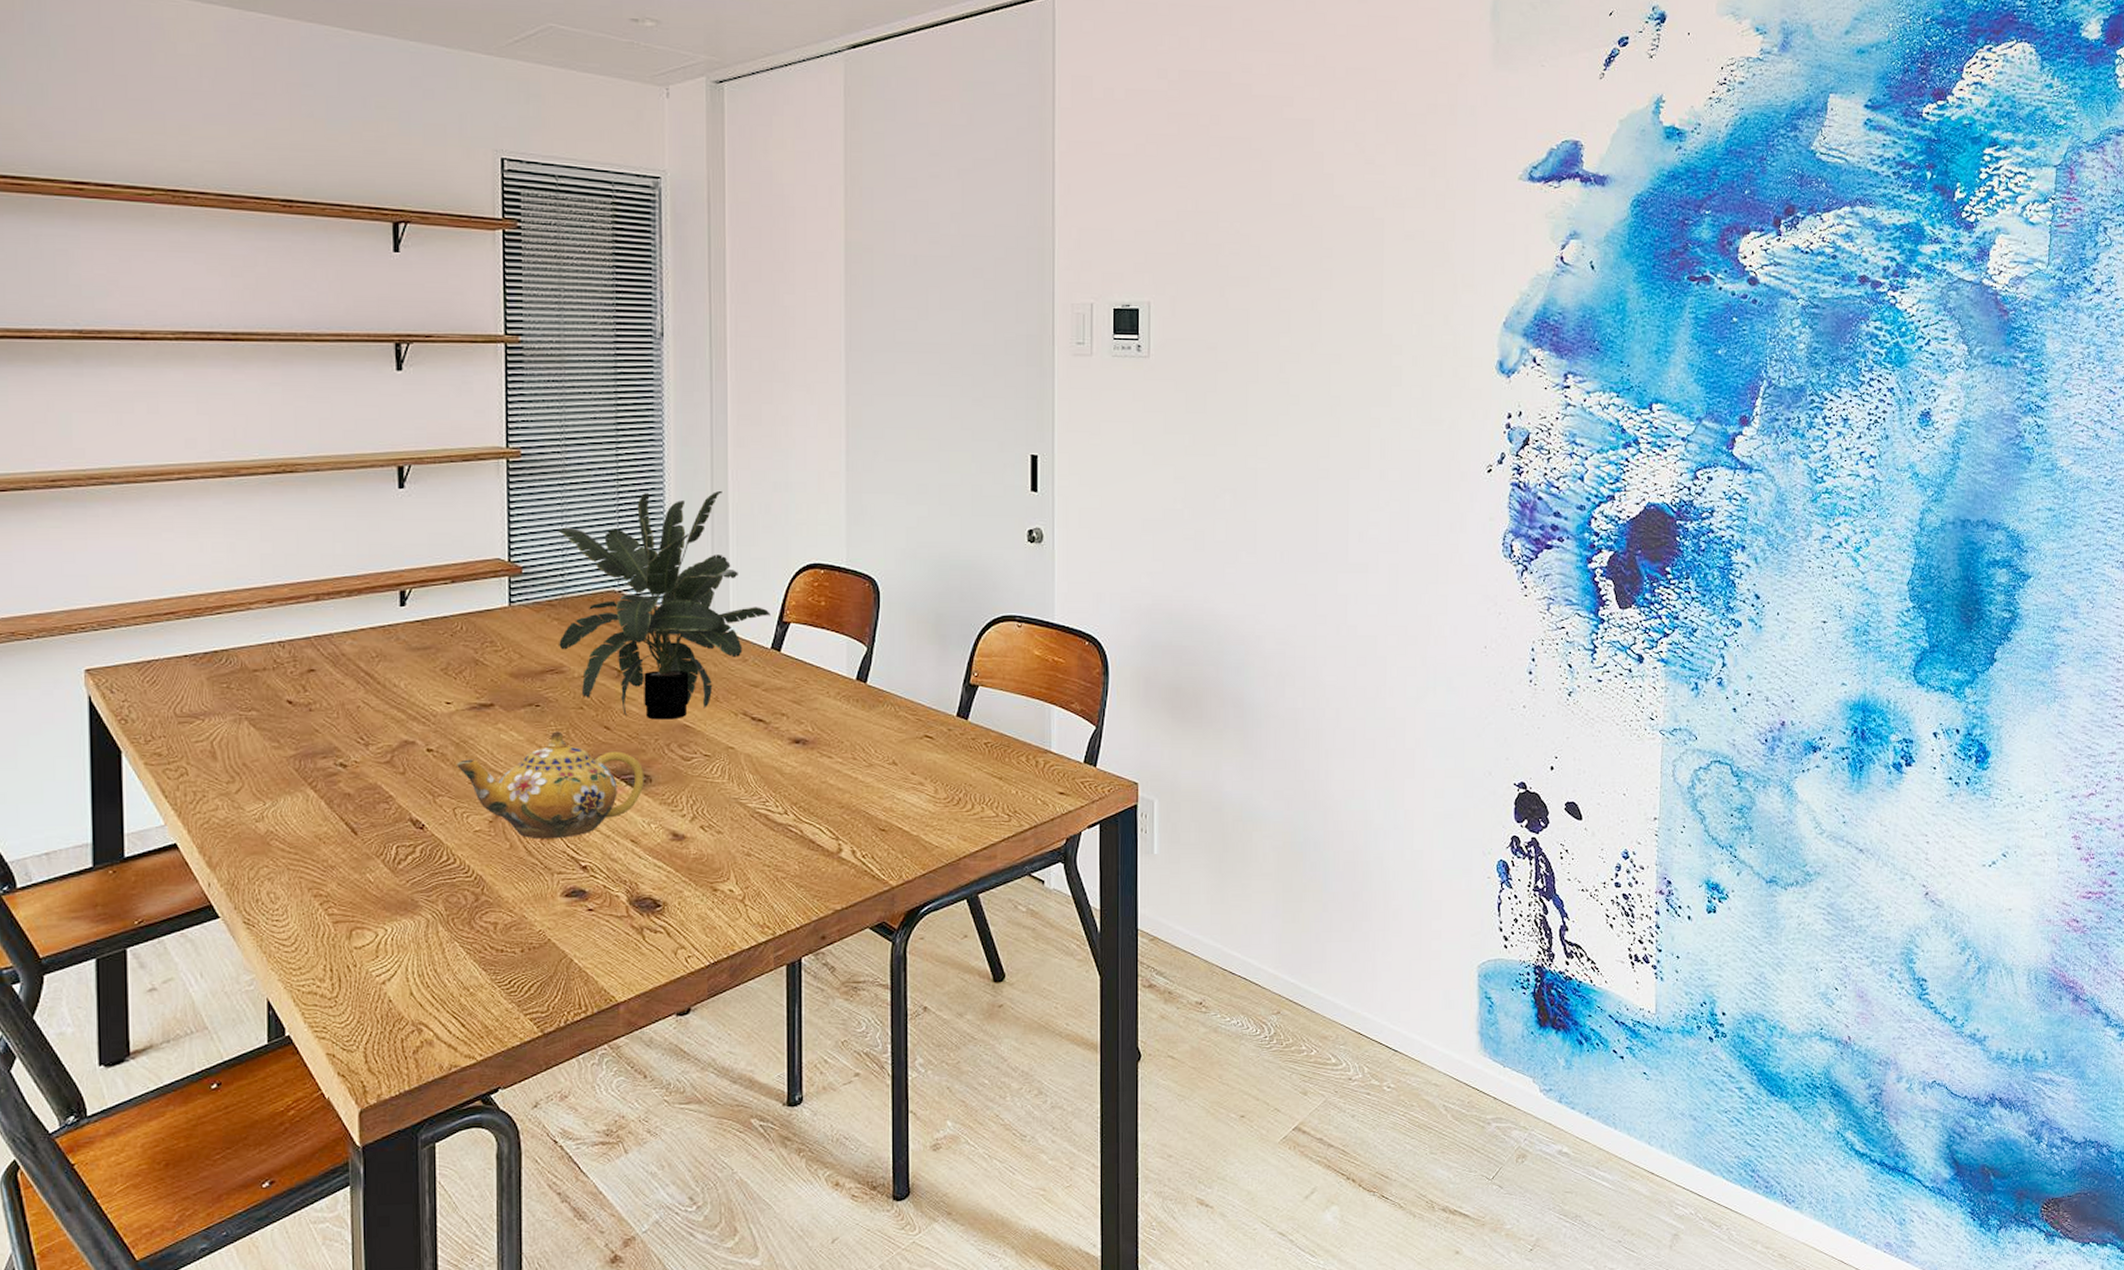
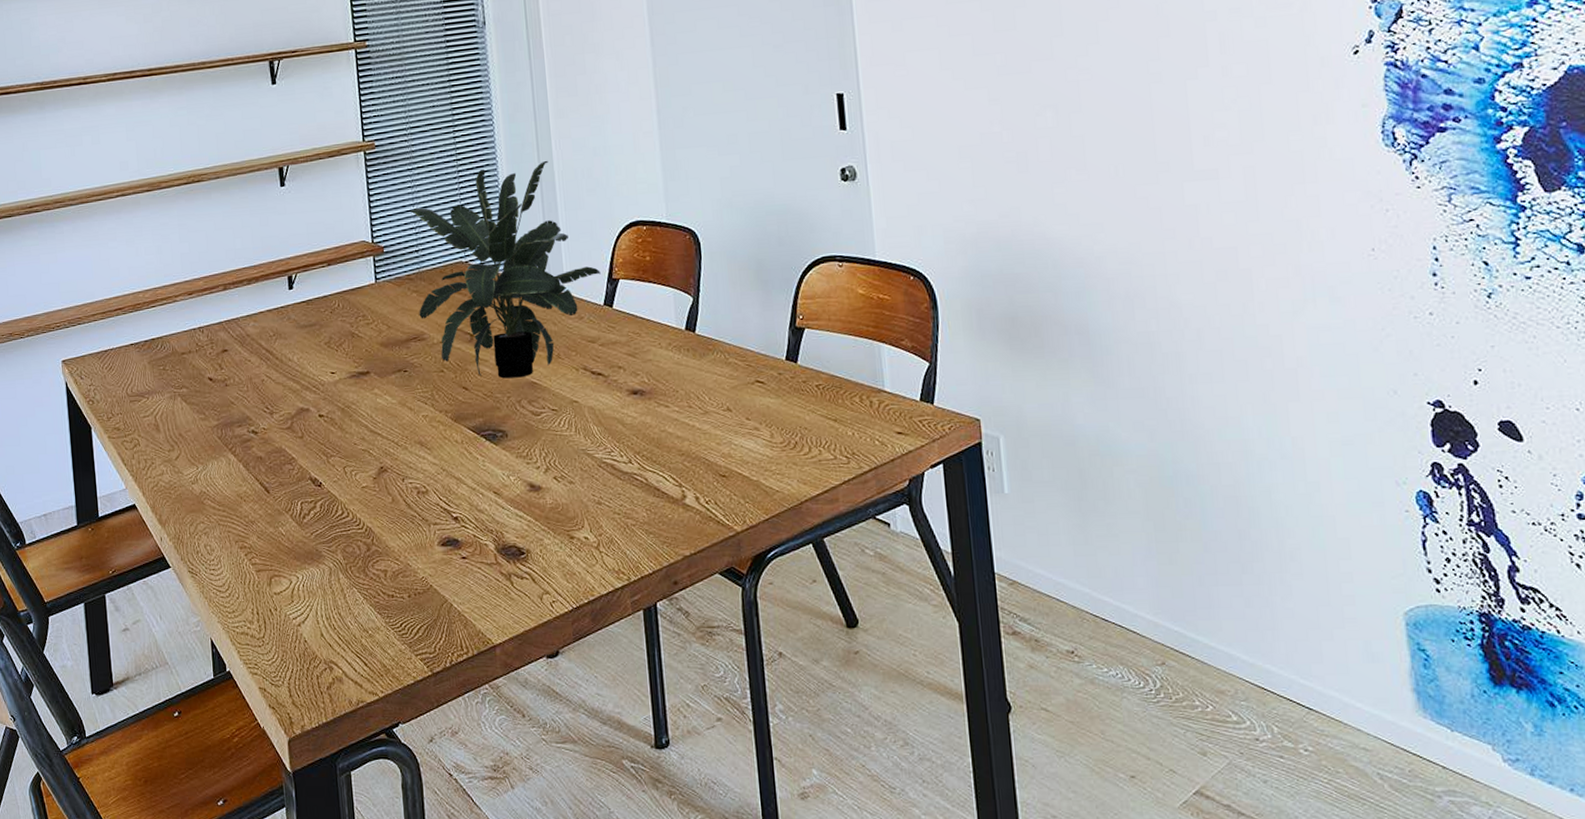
teapot: present [457,731,644,839] -> none [344,393,501,493]

